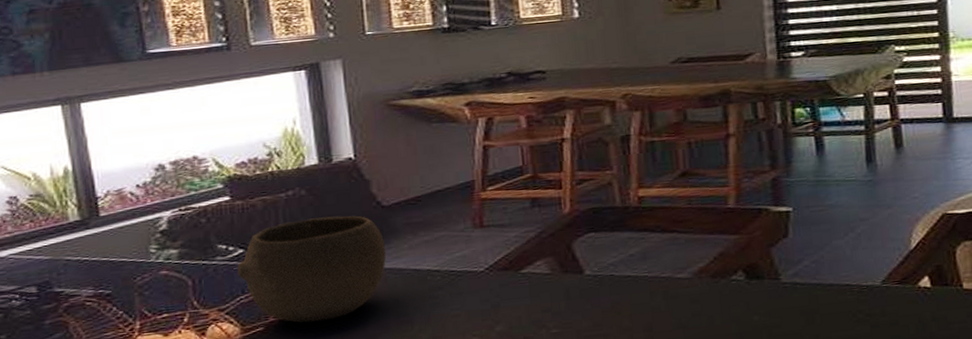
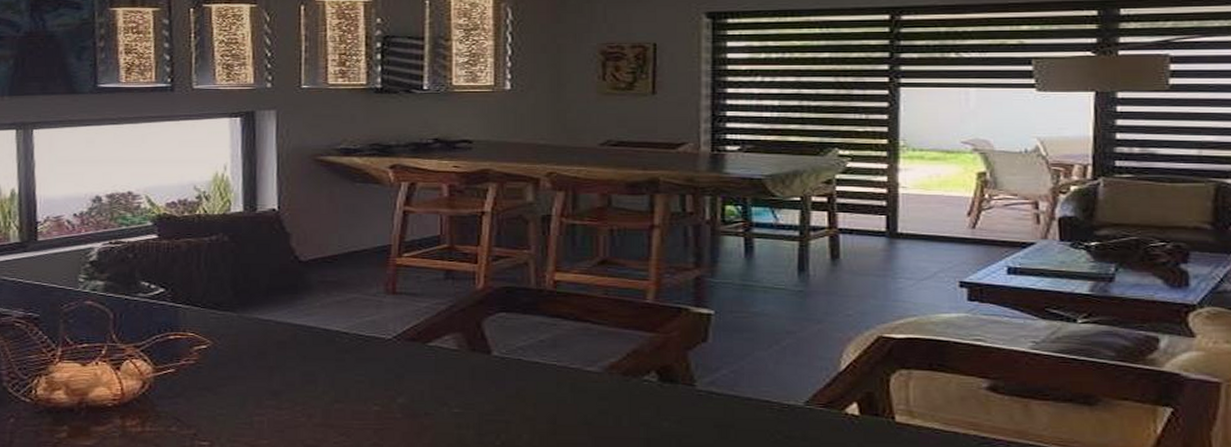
bowl: present [237,215,386,323] -> none [156,266,299,370]

